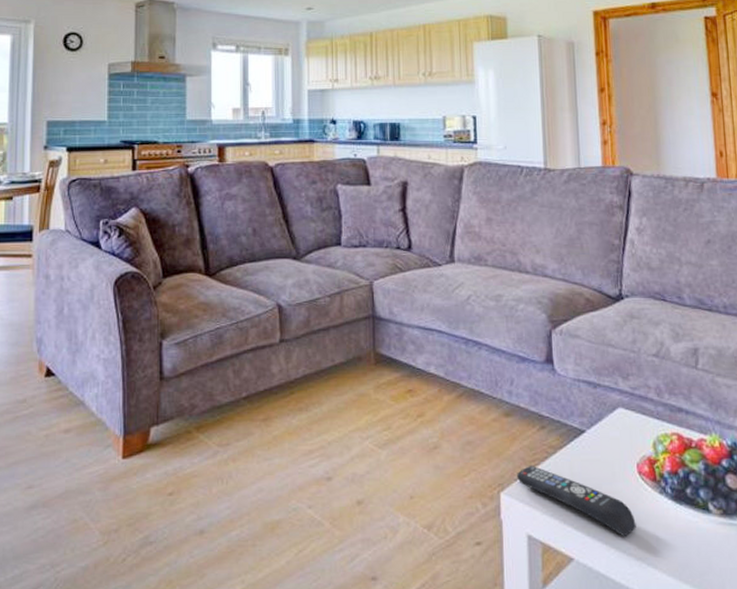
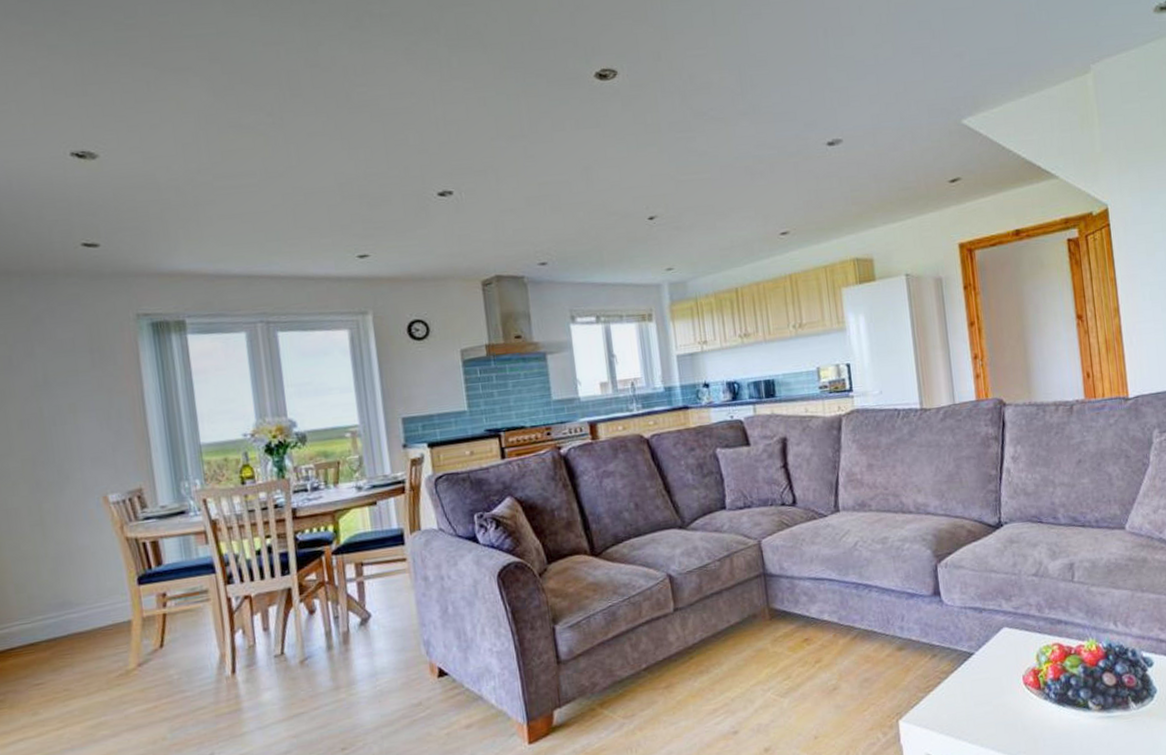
remote control: present [517,466,636,537] -> none [913,692,1025,743]

